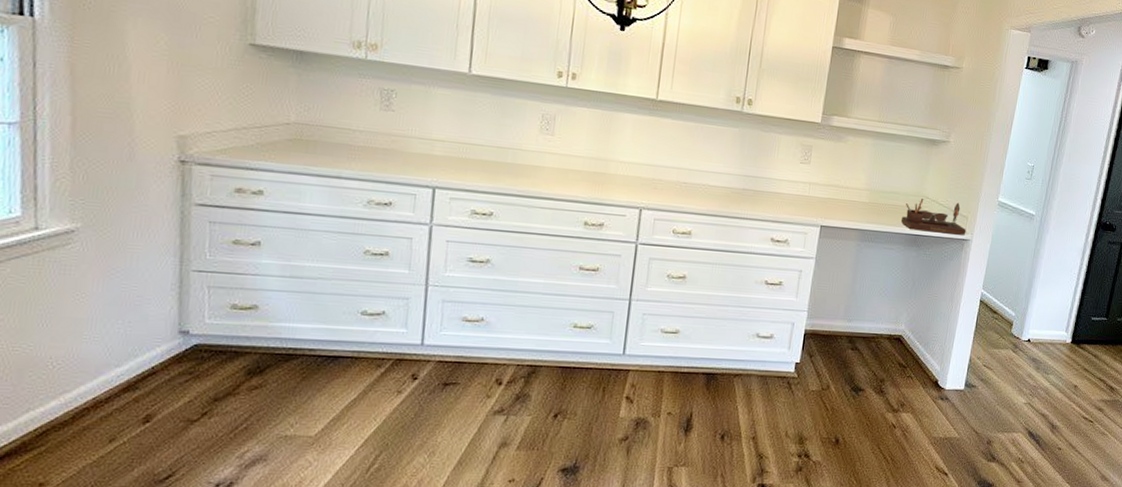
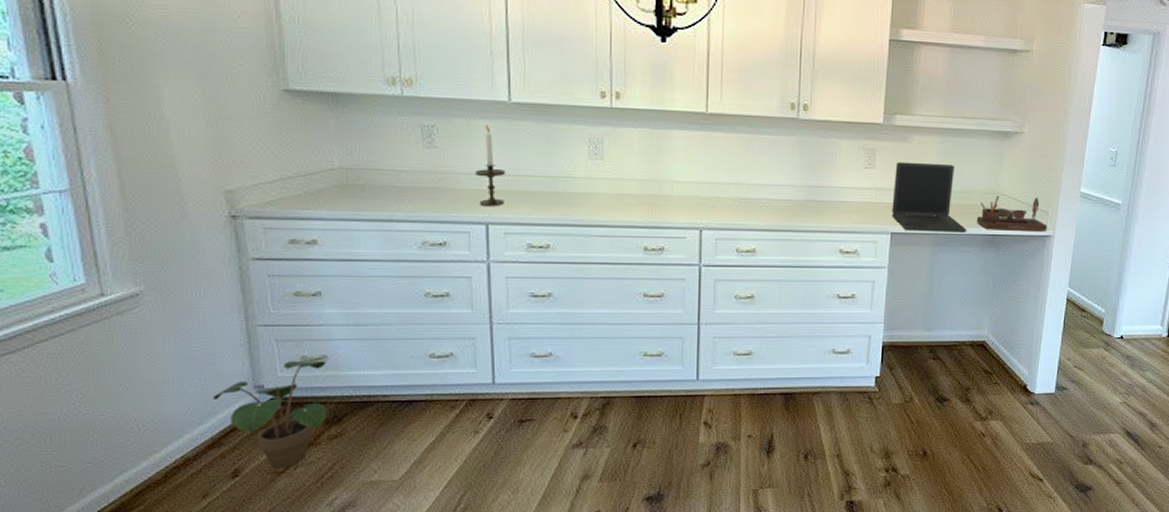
potted plant: none [134,309,256,417] -> present [212,361,328,469]
candlestick: none [428,94,459,172] -> present [476,125,506,207]
laptop: none [822,159,891,231] -> present [892,161,966,232]

